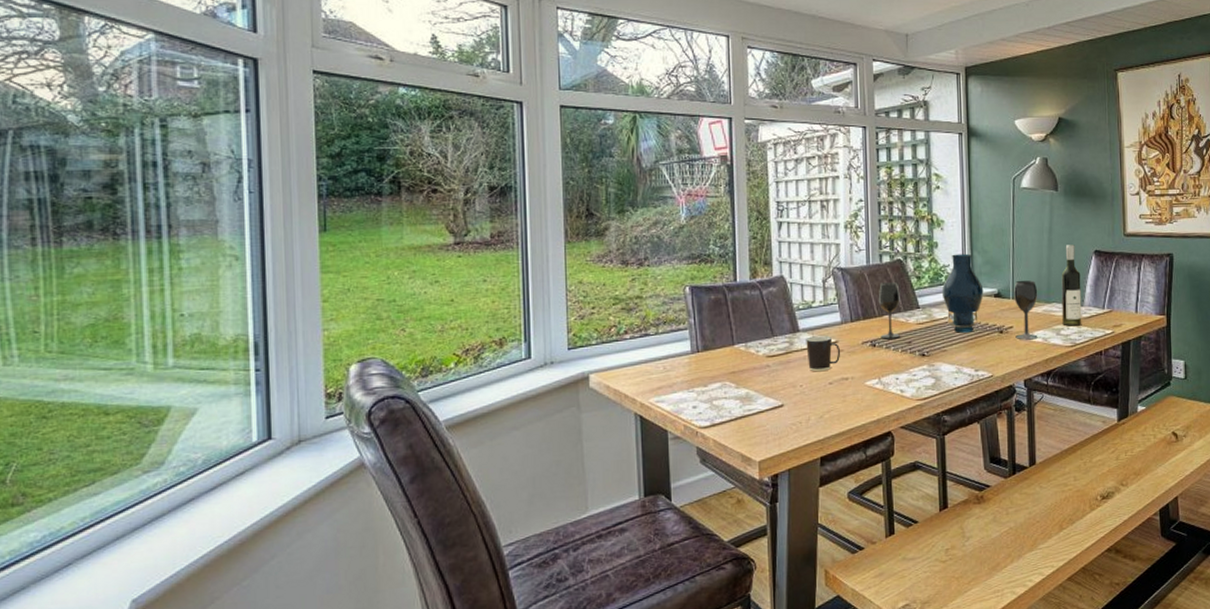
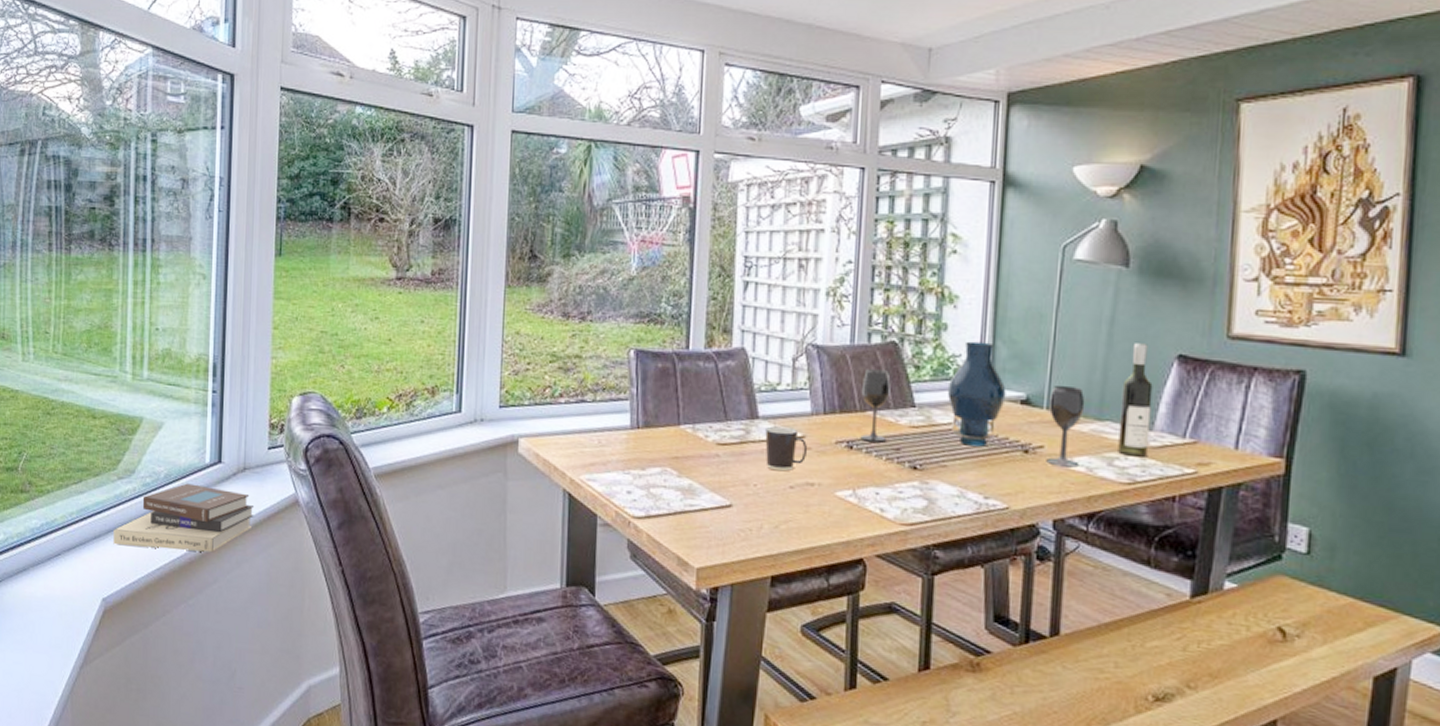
books: none [141,464,315,542] -> present [113,483,255,553]

